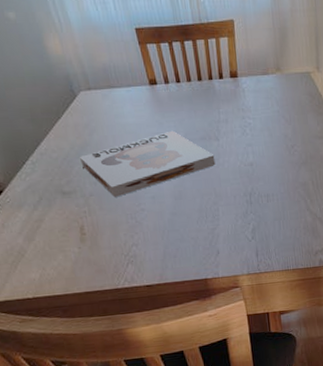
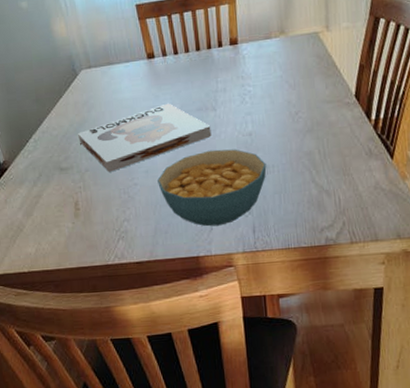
cereal bowl: none [164,178,267,251] -> present [157,149,267,227]

